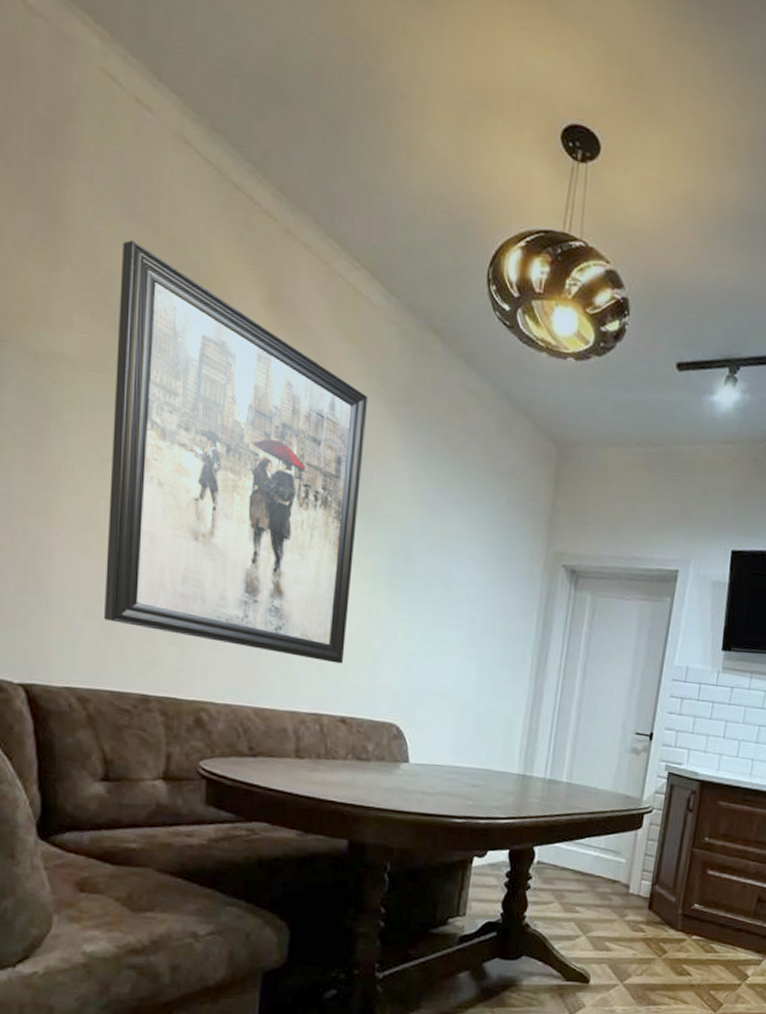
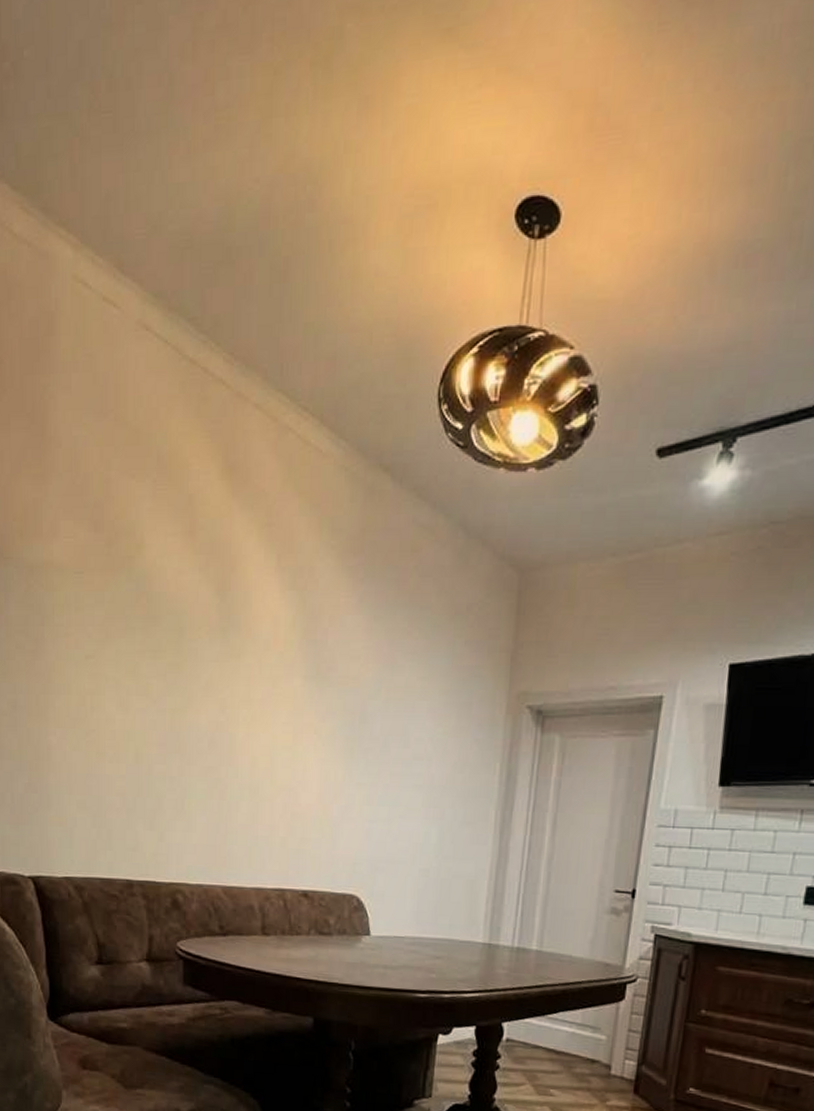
wall art: present [103,240,369,664] -> none [93,439,321,836]

